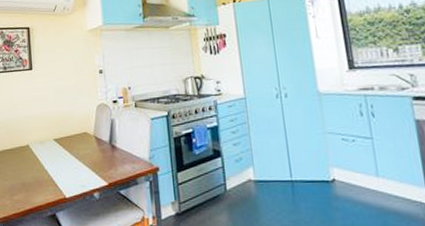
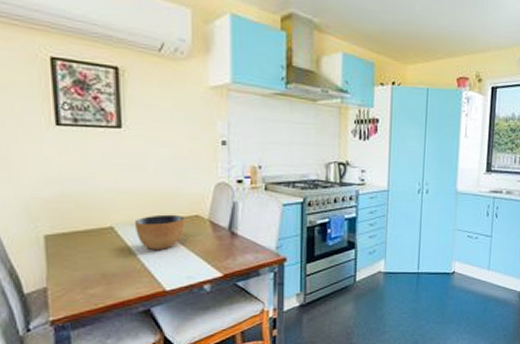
bowl: none [42,132,77,163] -> present [134,214,185,250]

